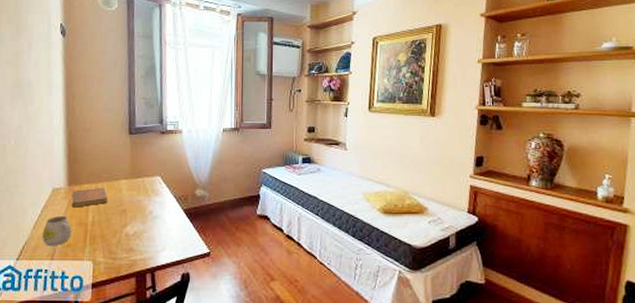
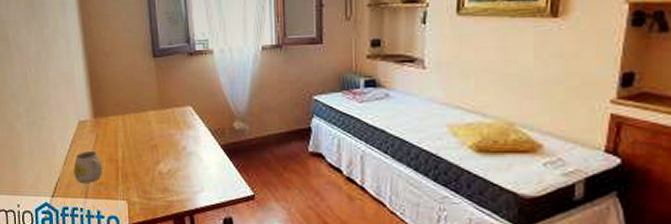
notebook: present [72,187,108,208] -> none [99,119,137,142]

